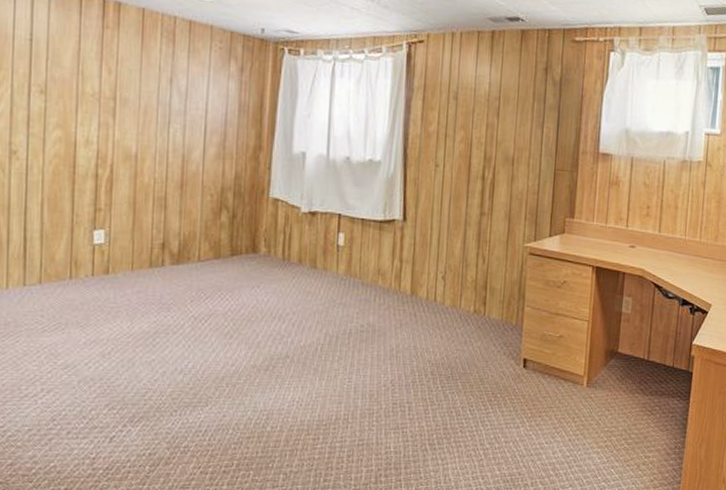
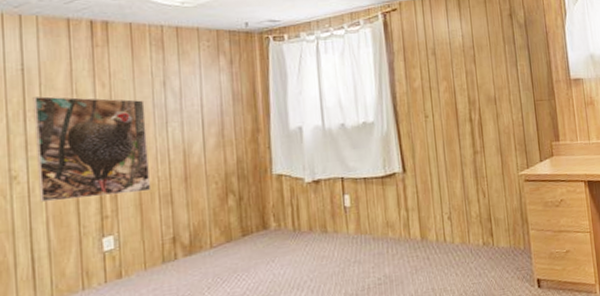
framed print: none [36,71,149,191] -> present [33,96,152,203]

